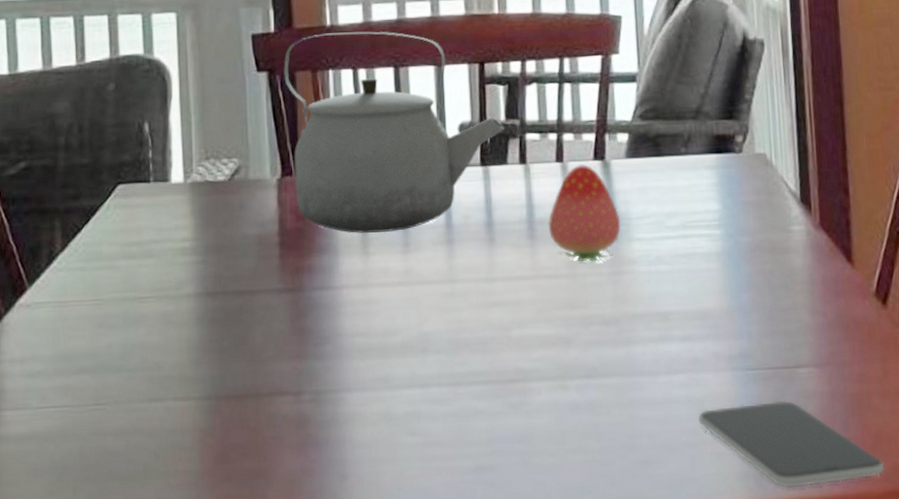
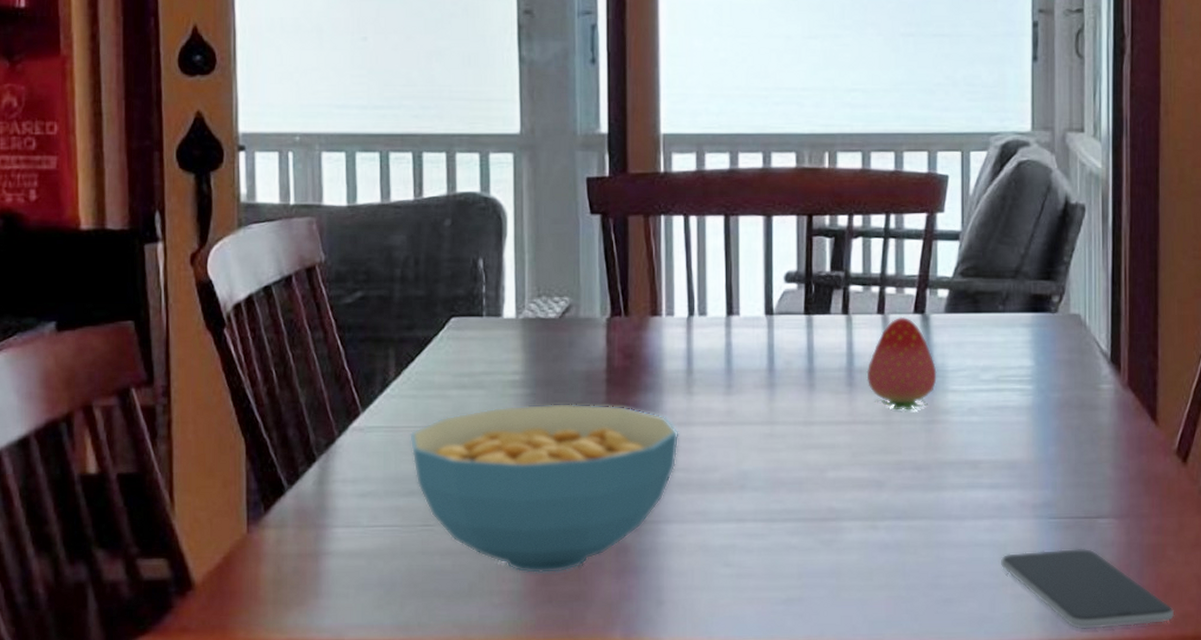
cereal bowl: none [77,269,357,452] -> present [409,403,679,574]
tea kettle: present [284,31,504,233] -> none [617,180,829,375]

